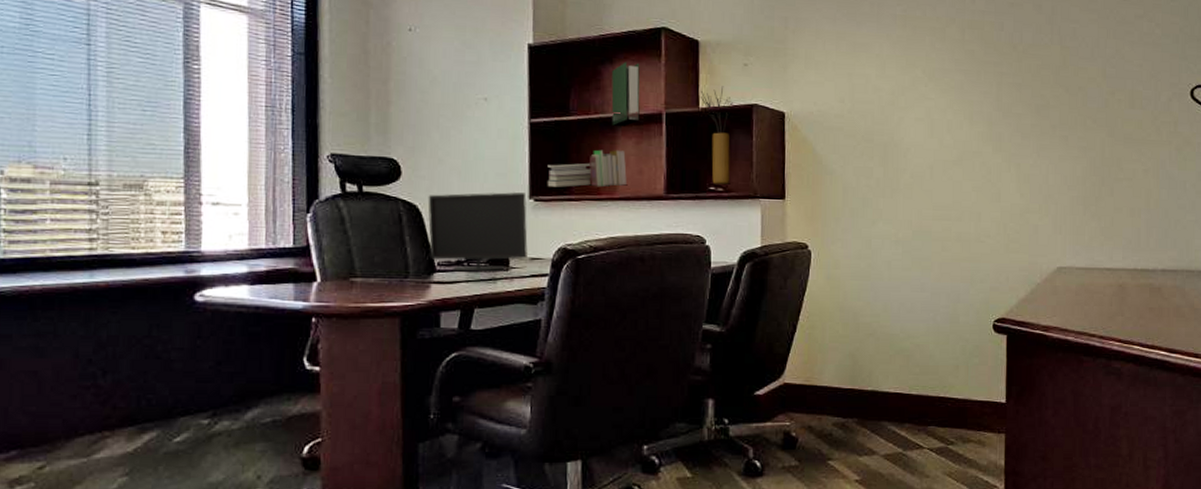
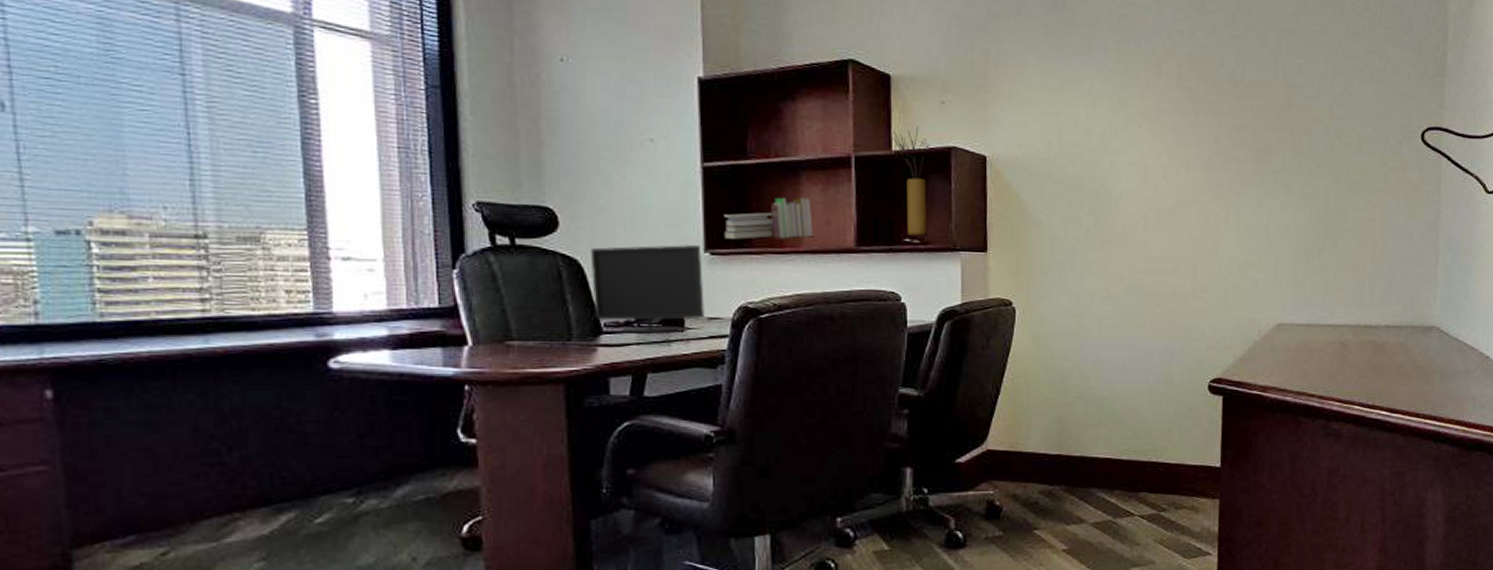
binder: present [611,61,640,126] -> none [794,98,826,171]

